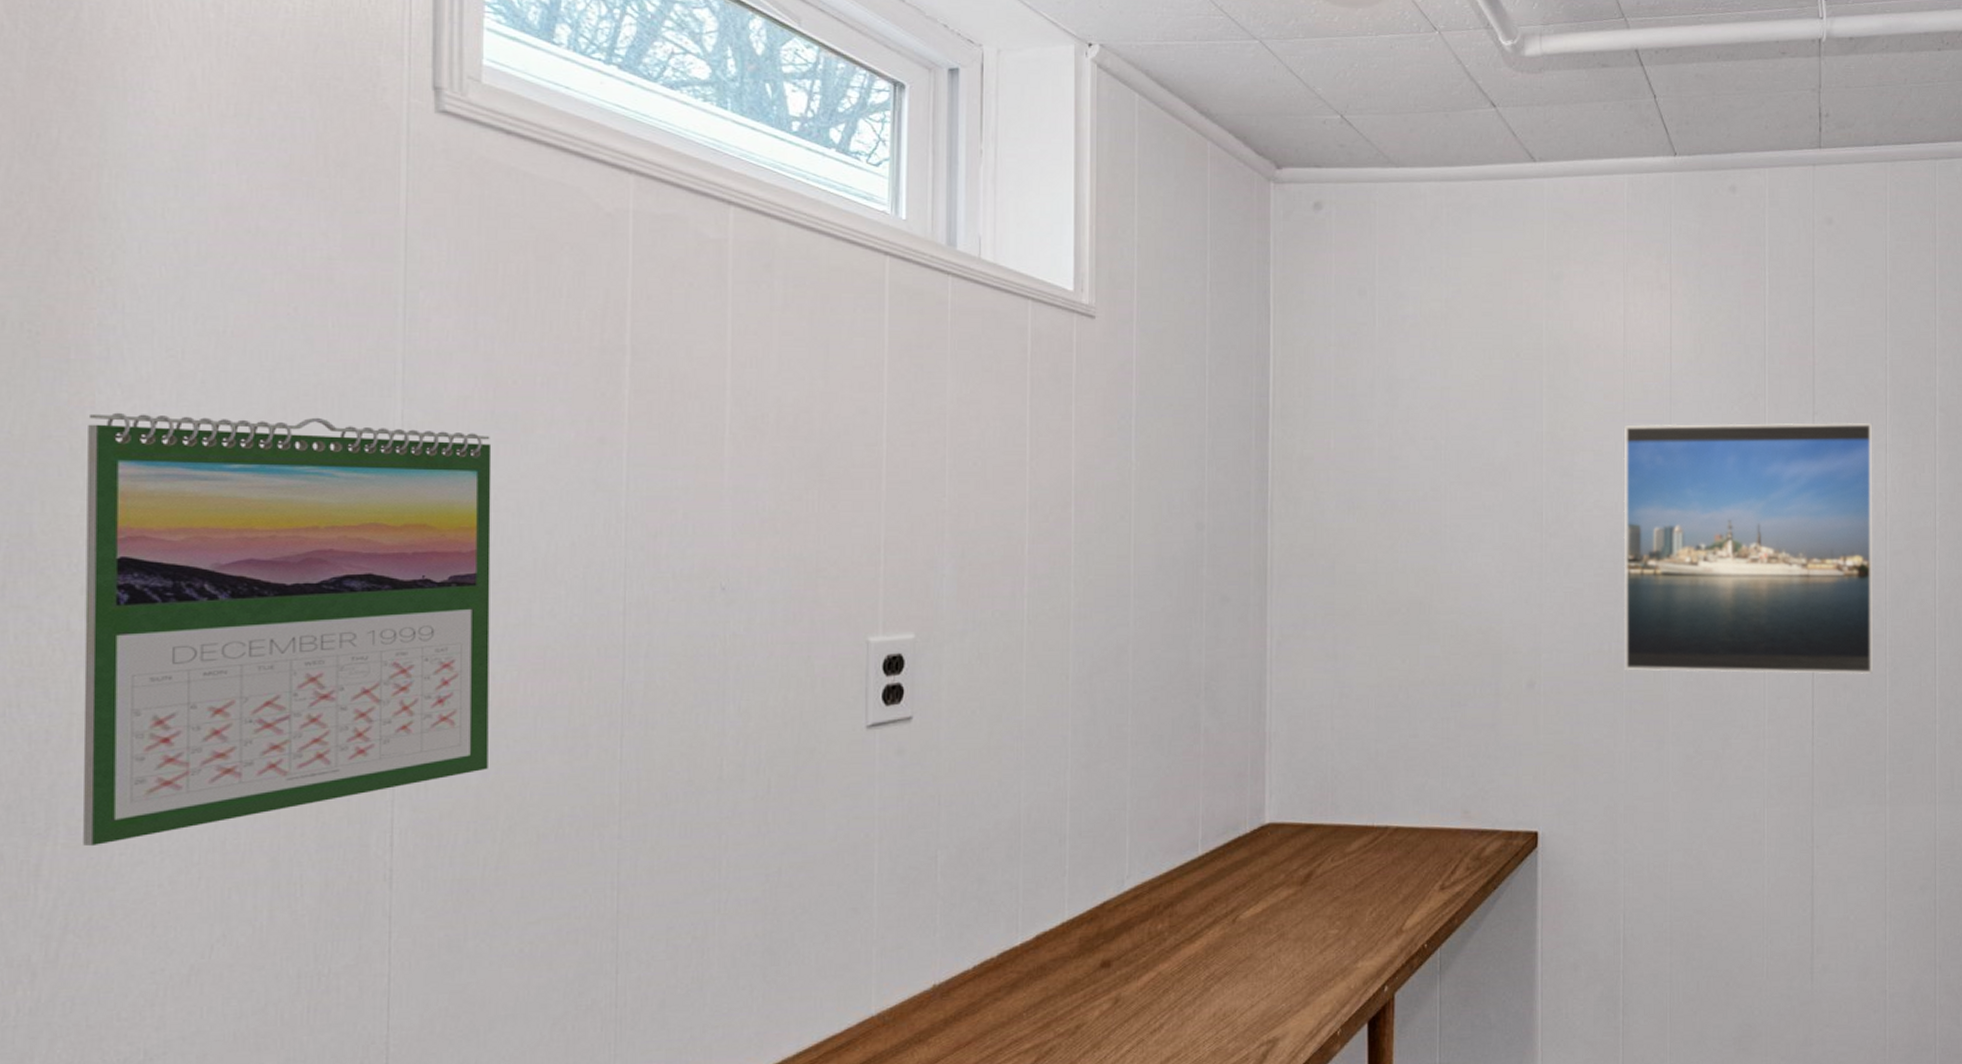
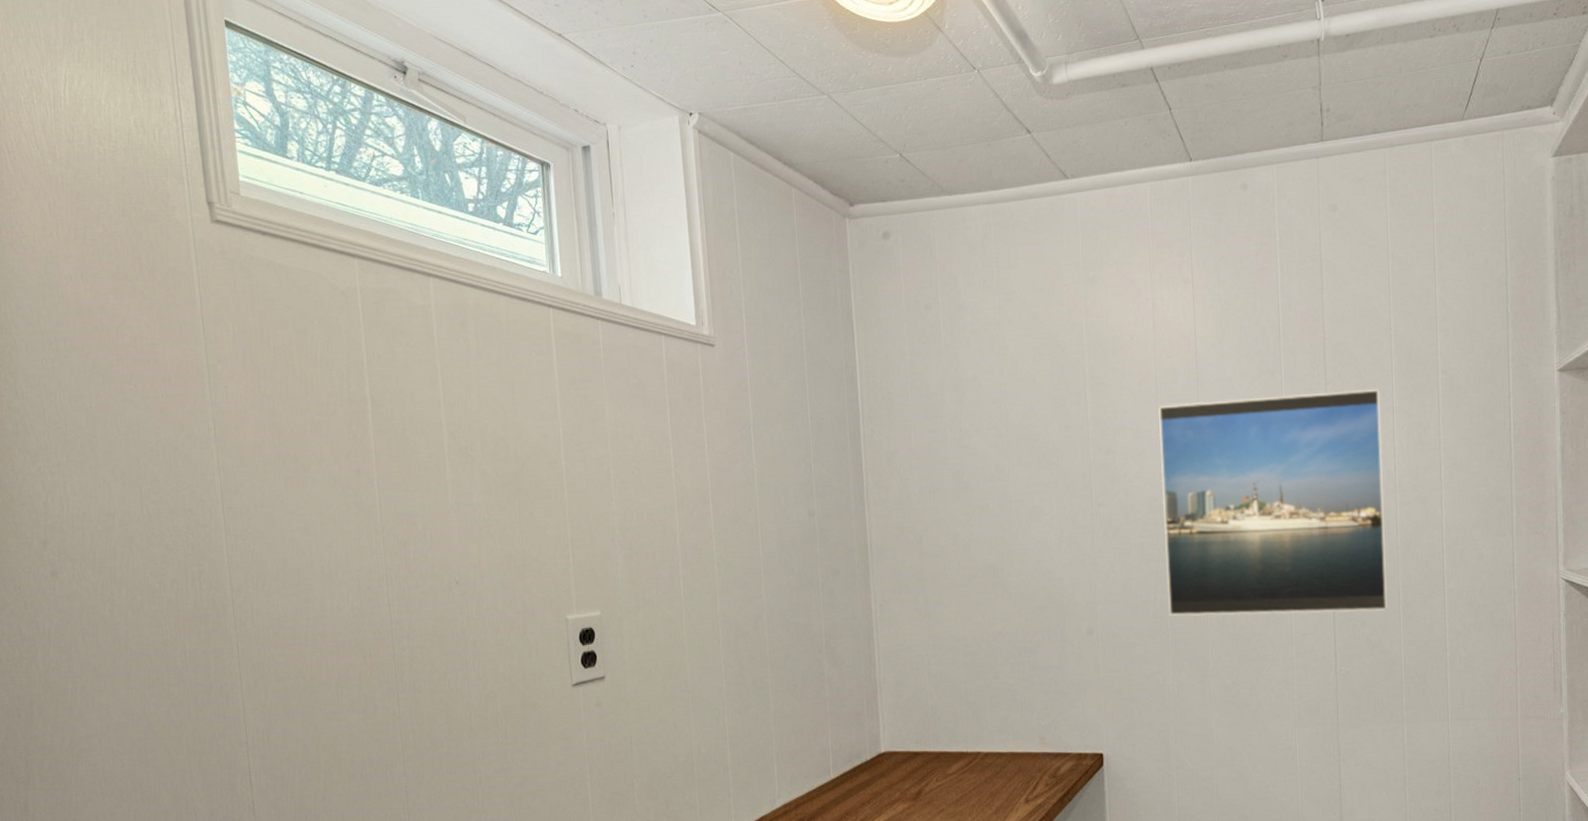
calendar: present [83,412,492,847] -> none [11,467,309,790]

